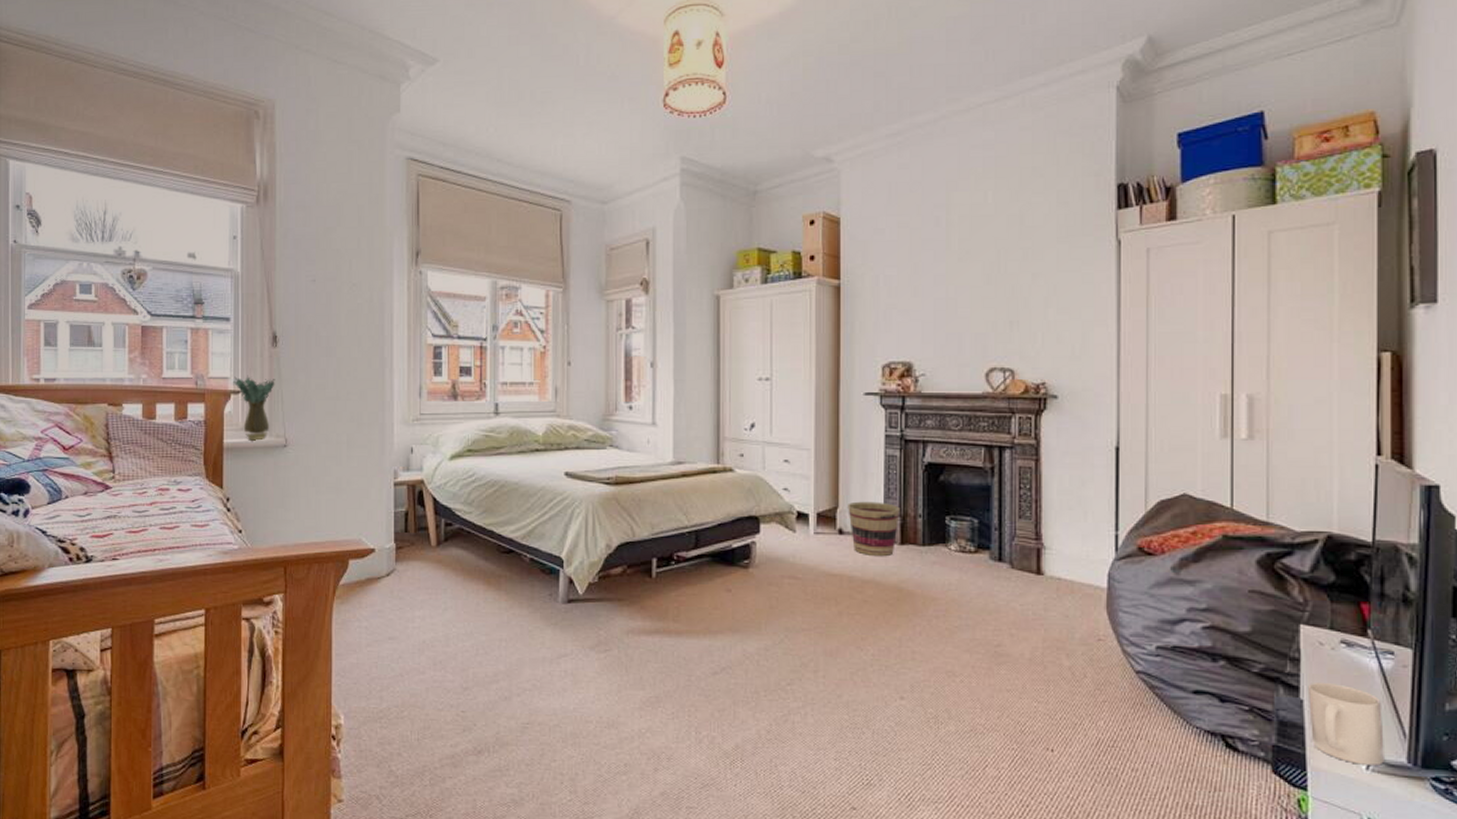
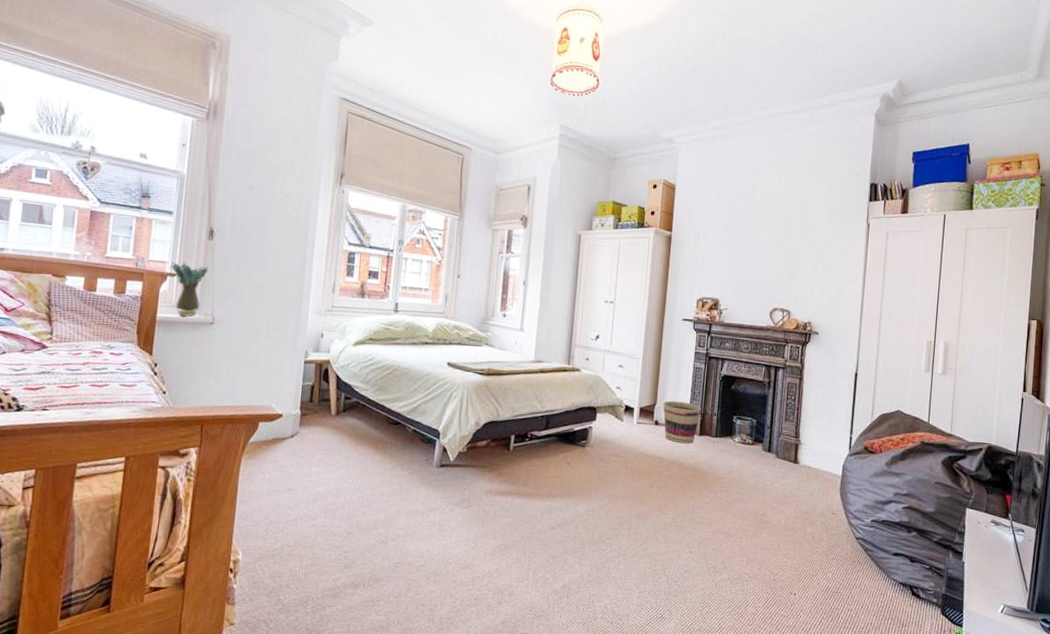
mug: present [1309,681,1386,766] -> none [968,549,1014,610]

